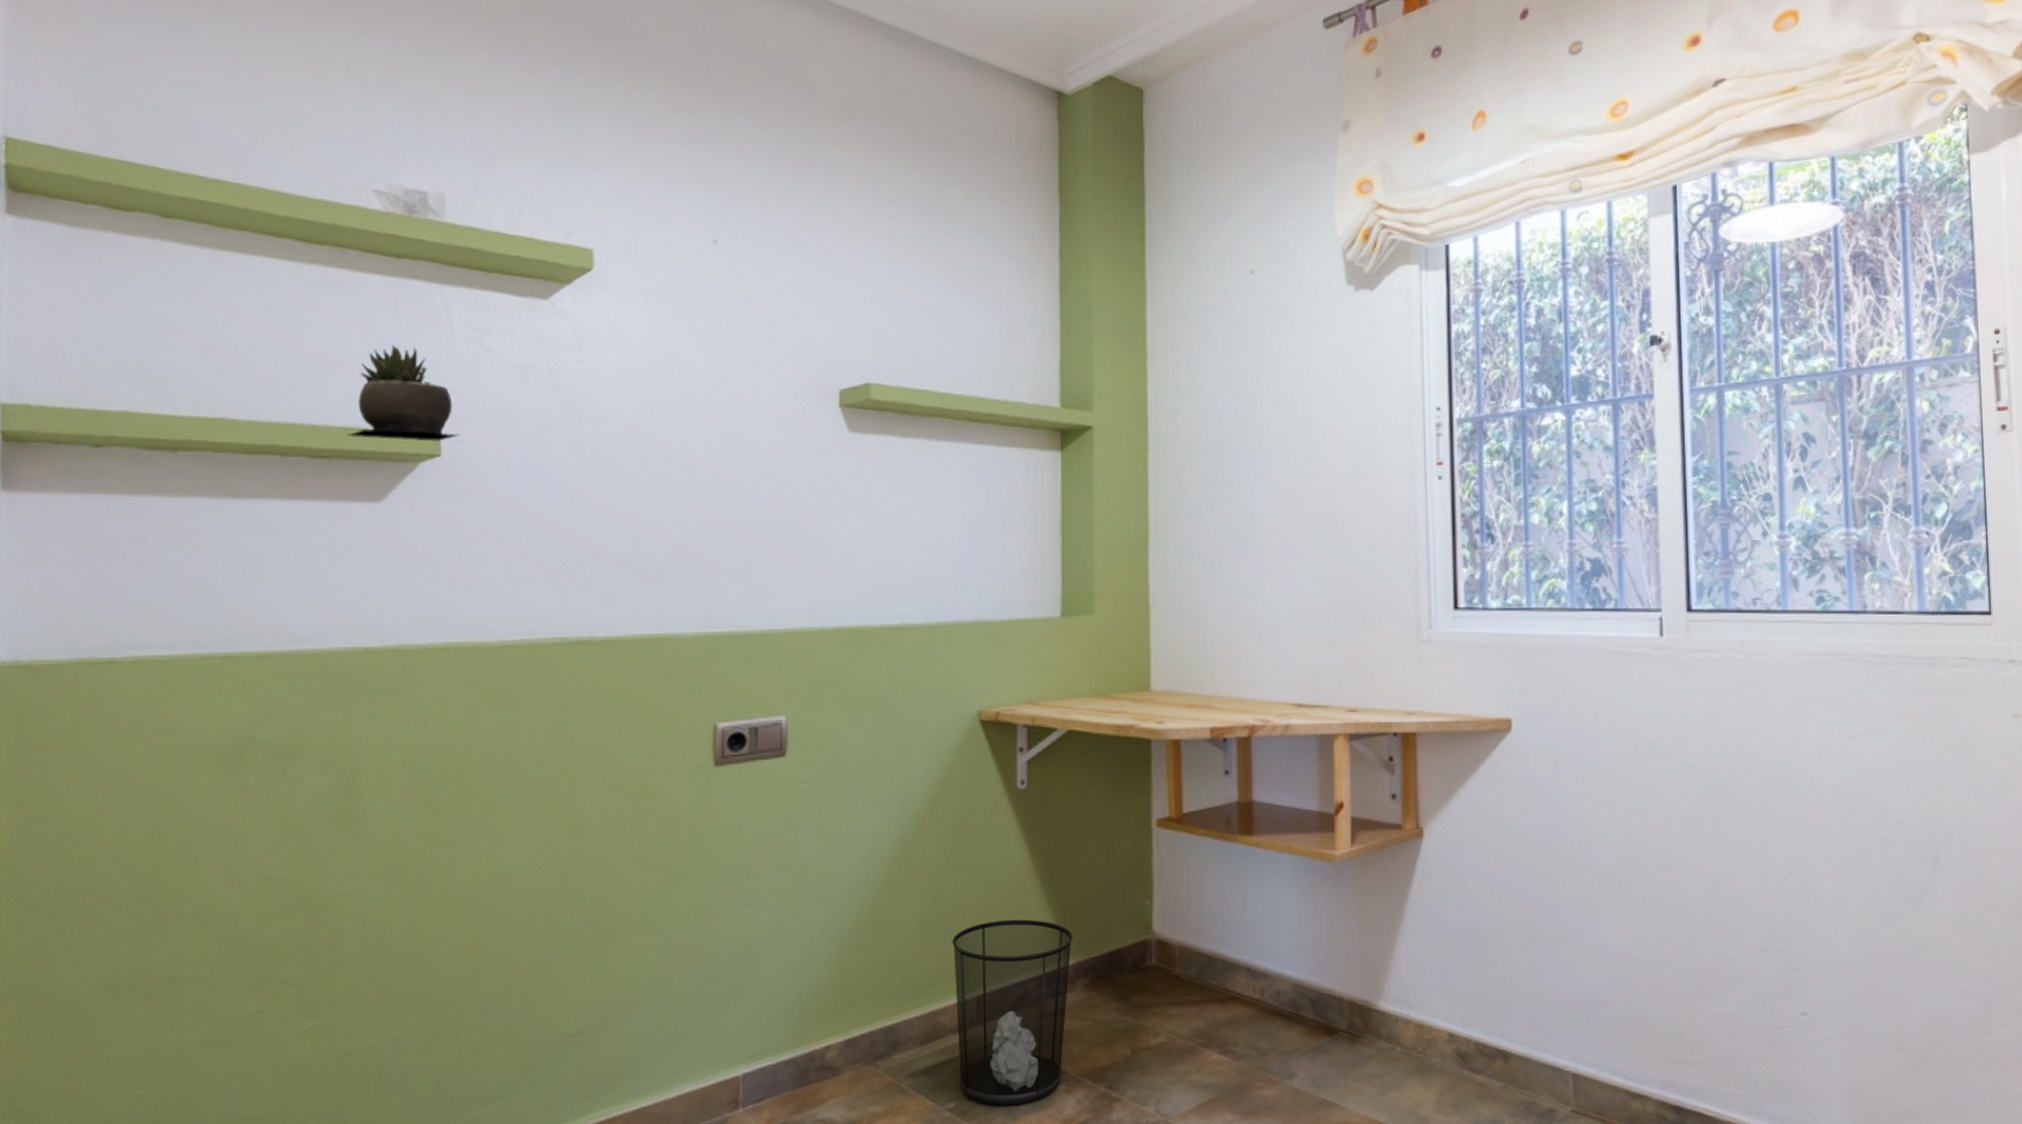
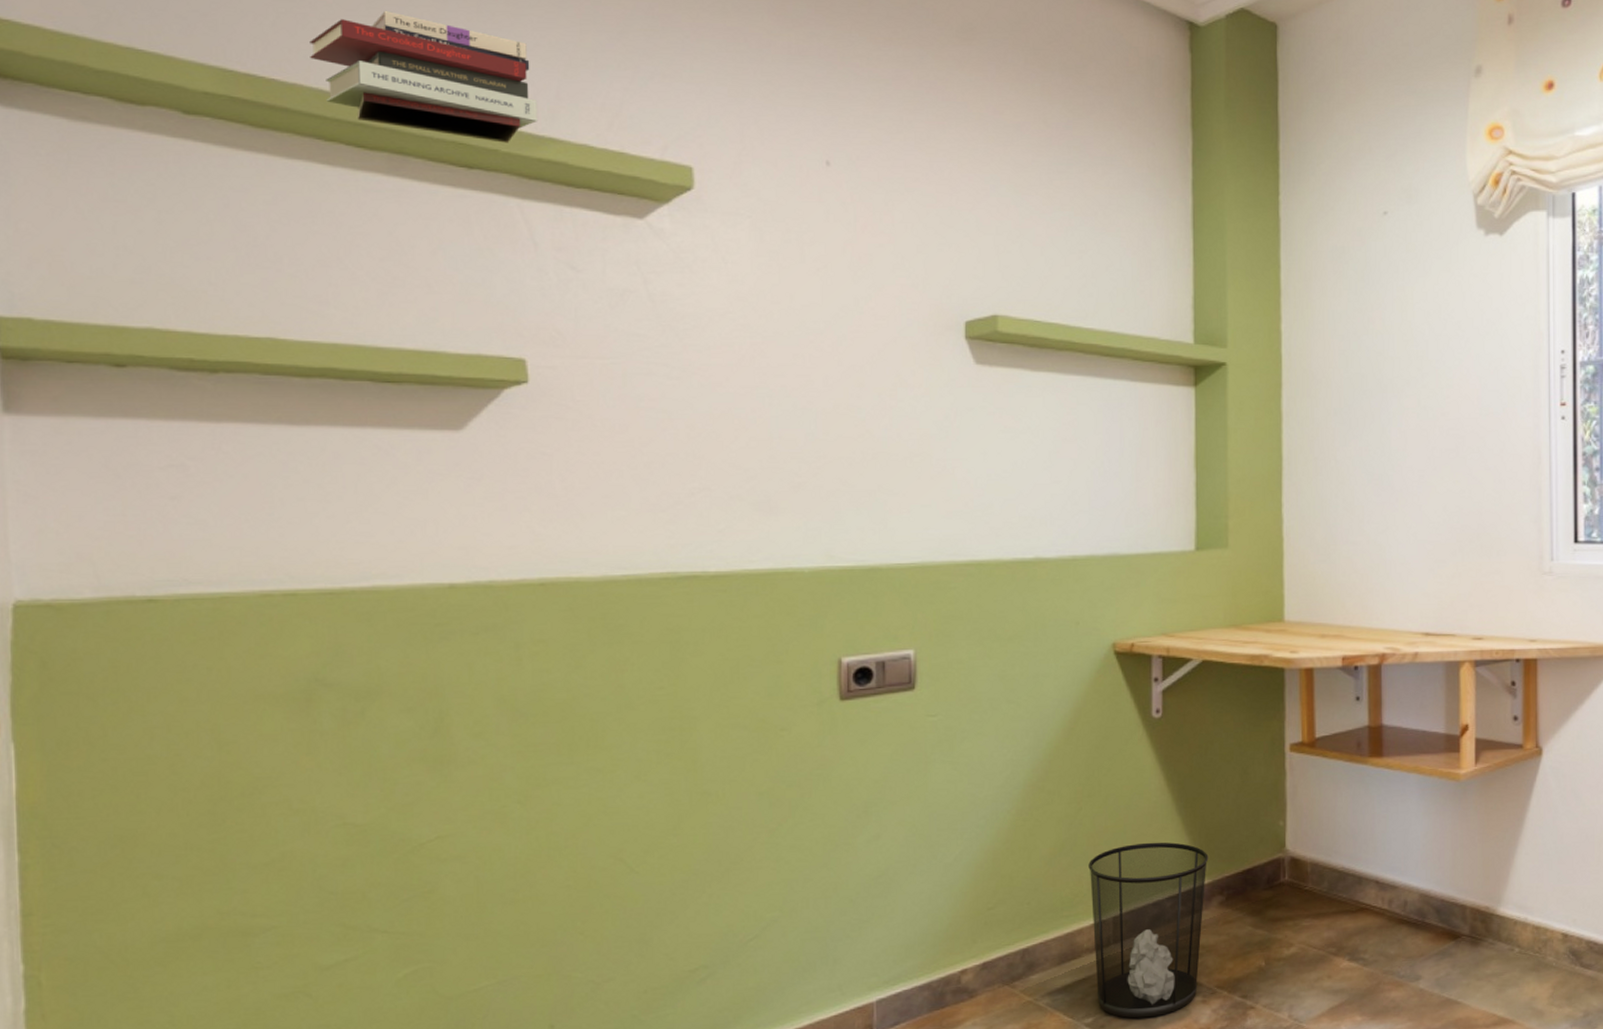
books: none [268,117,458,233] -> present [310,10,537,143]
succulent plant: present [346,345,461,441] -> none [418,263,550,367]

